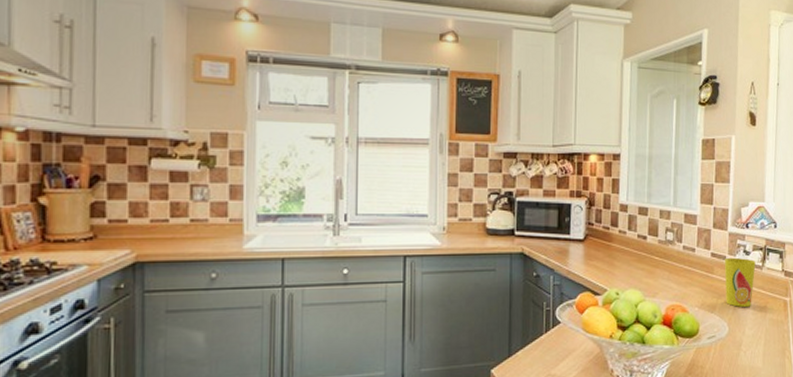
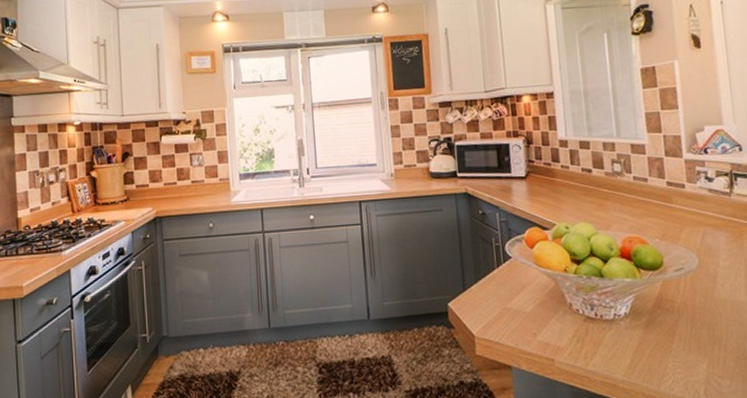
cup: present [725,257,756,307] -> none [684,185,724,237]

